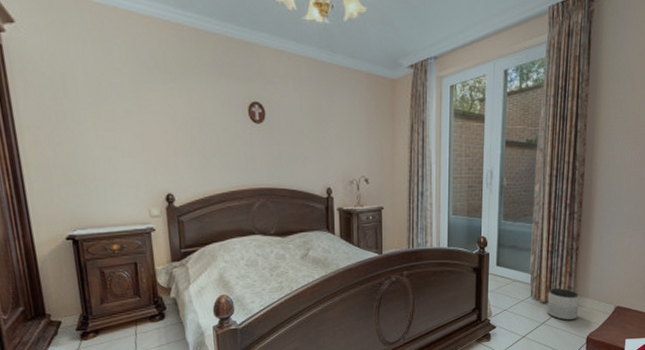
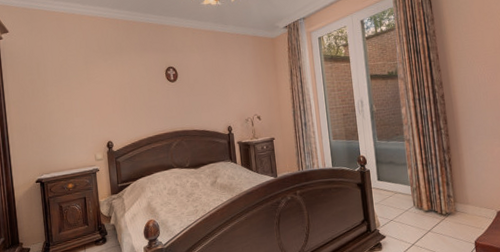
planter: present [547,287,580,321] -> none [429,197,463,227]

